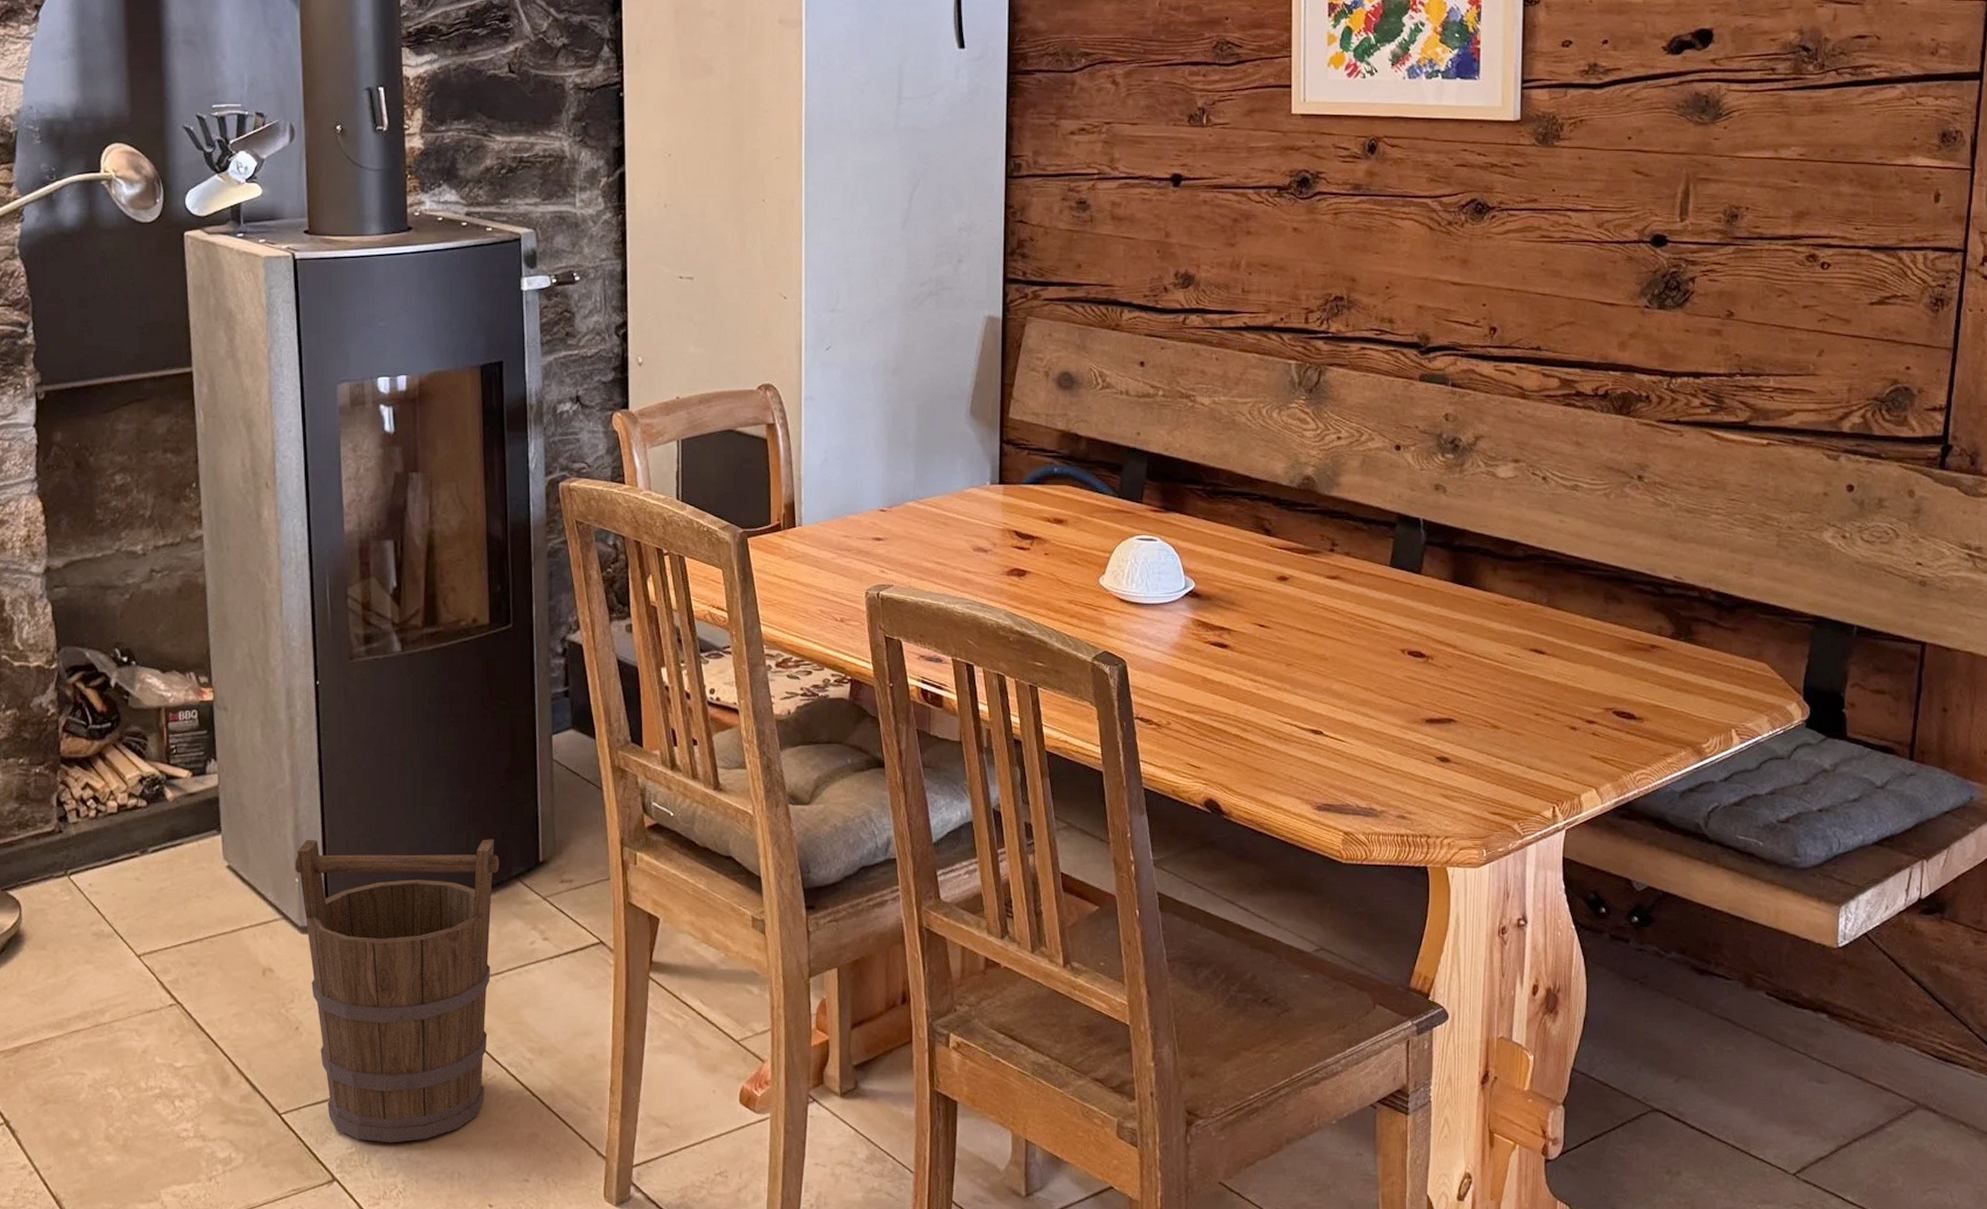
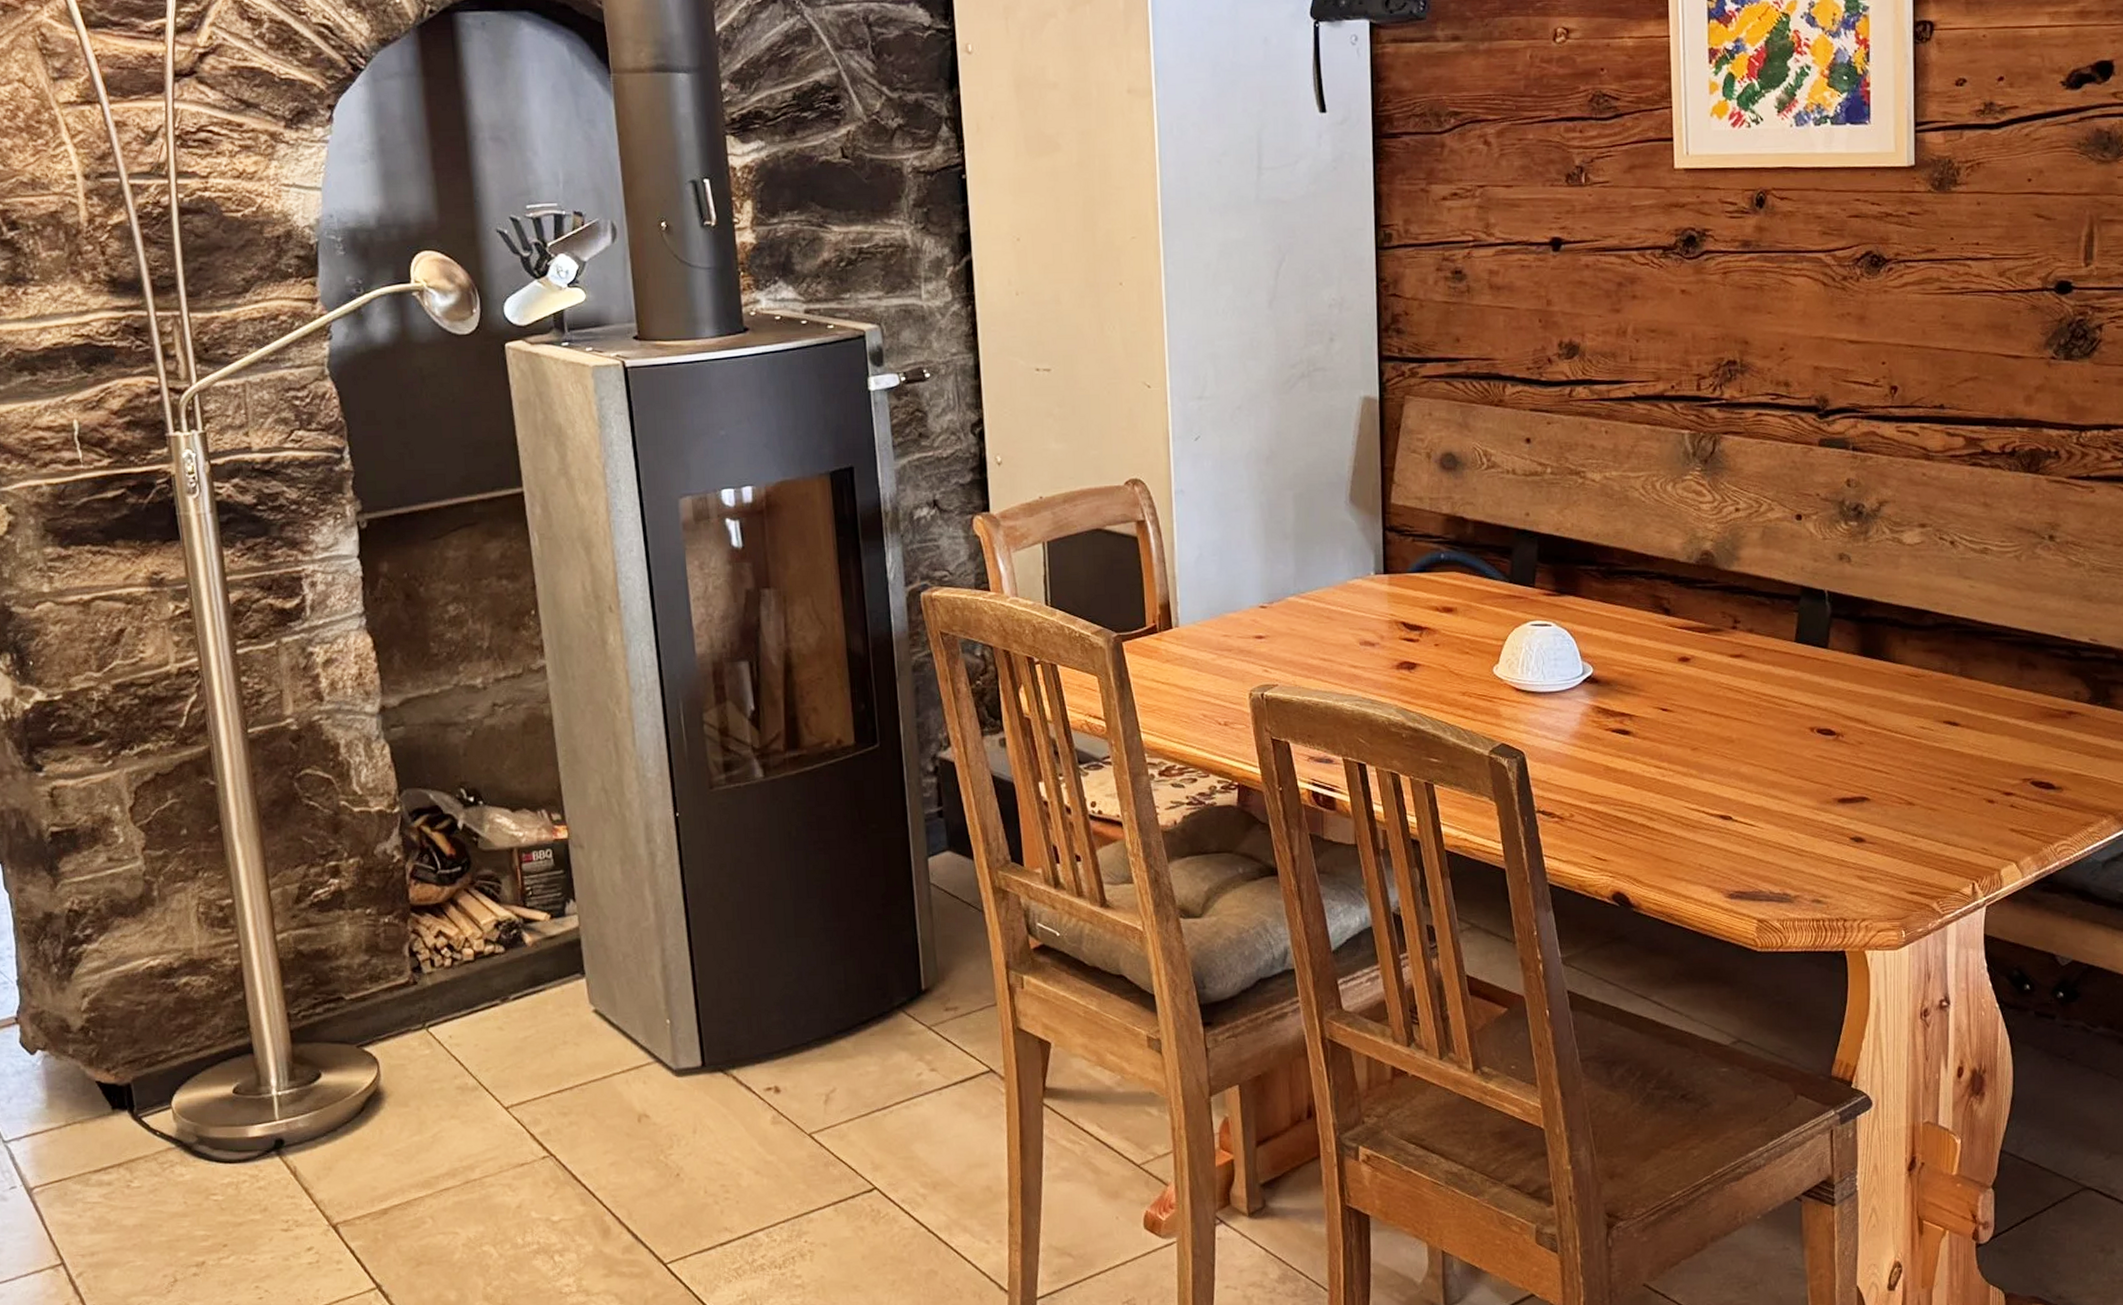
bucket: present [294,839,500,1143] -> none [664,969,881,1288]

